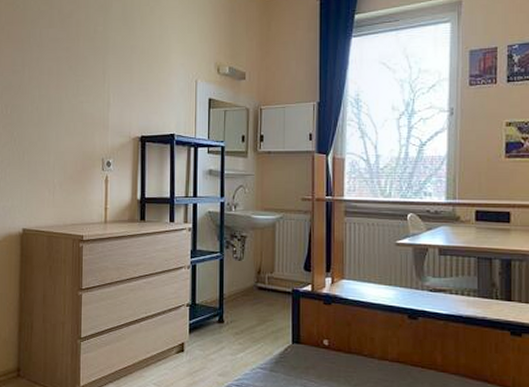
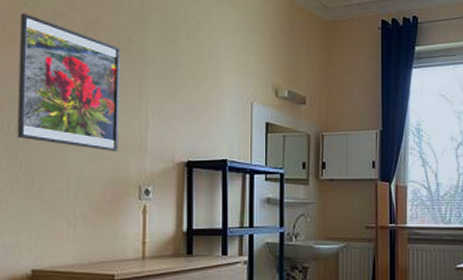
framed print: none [12,13,88,128] -> present [17,12,120,151]

